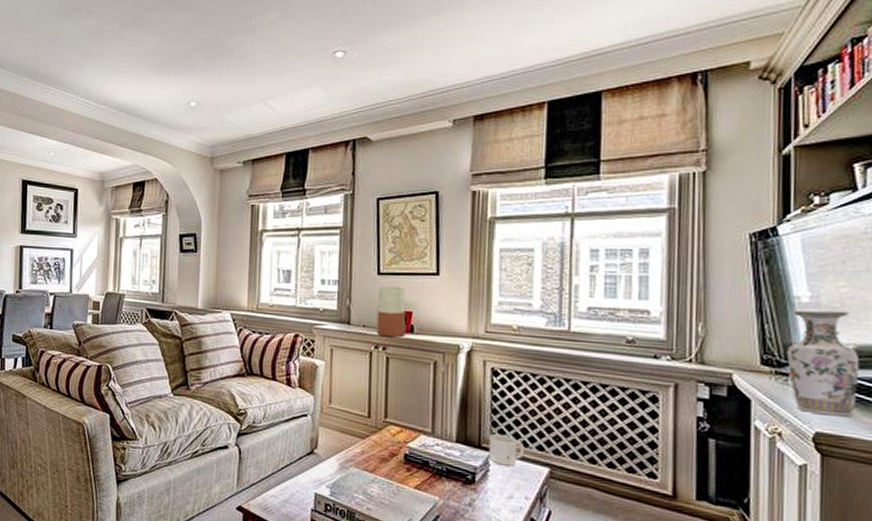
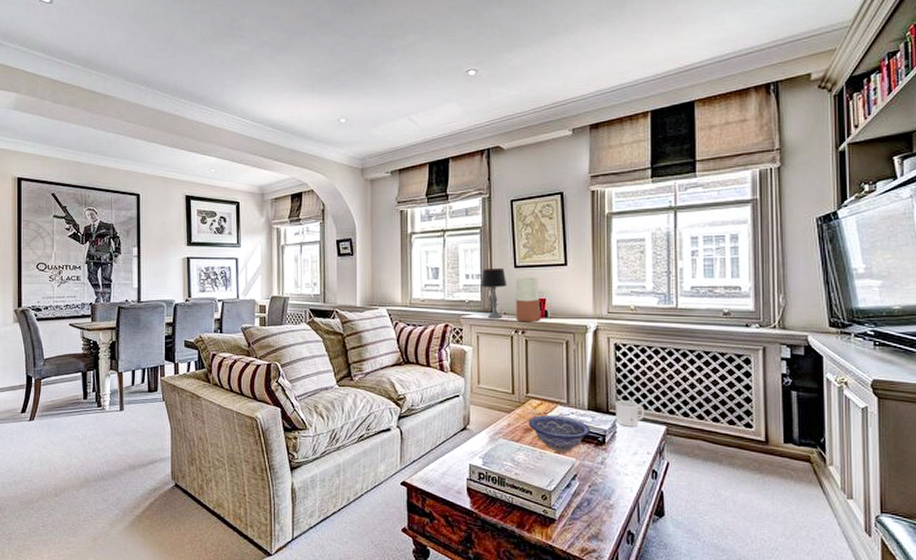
table lamp: none [337,273,369,332] -> present [480,267,507,319]
decorative bowl: none [385,444,458,489] -> present [528,415,590,452]
vase: present [787,310,860,417] -> none [849,279,904,365]

